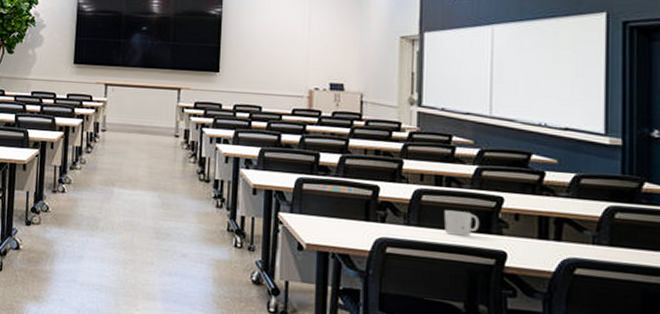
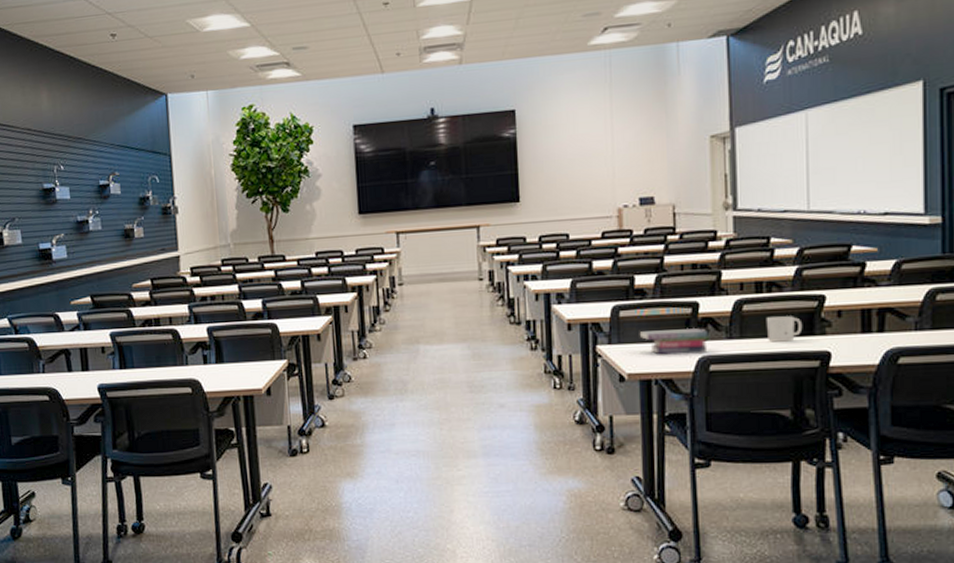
books: none [320,205,387,235] -> present [639,327,709,355]

